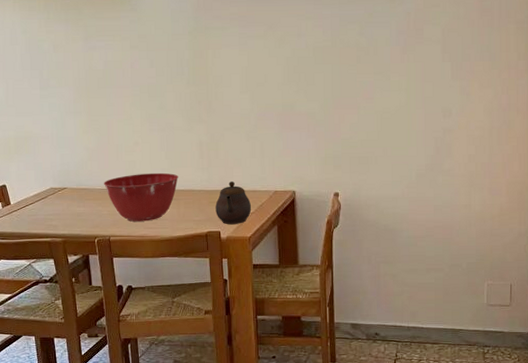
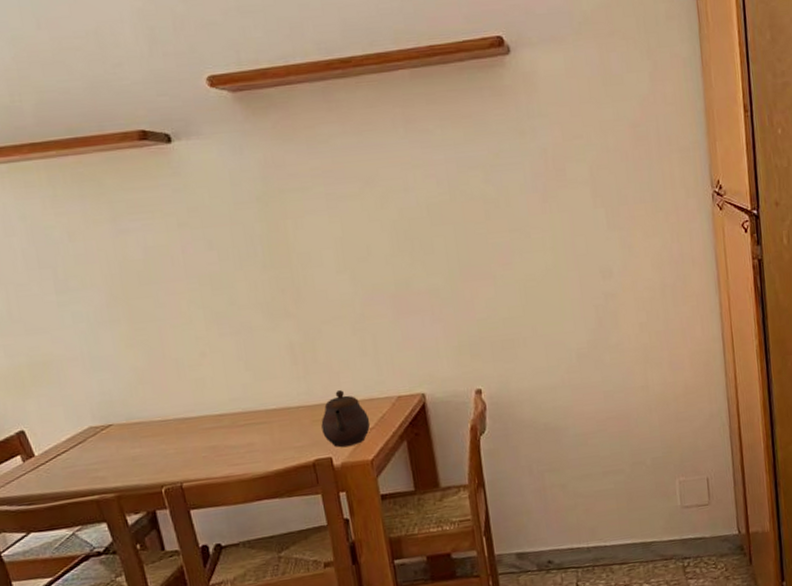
mixing bowl: present [104,172,178,222] -> none [164,388,267,459]

